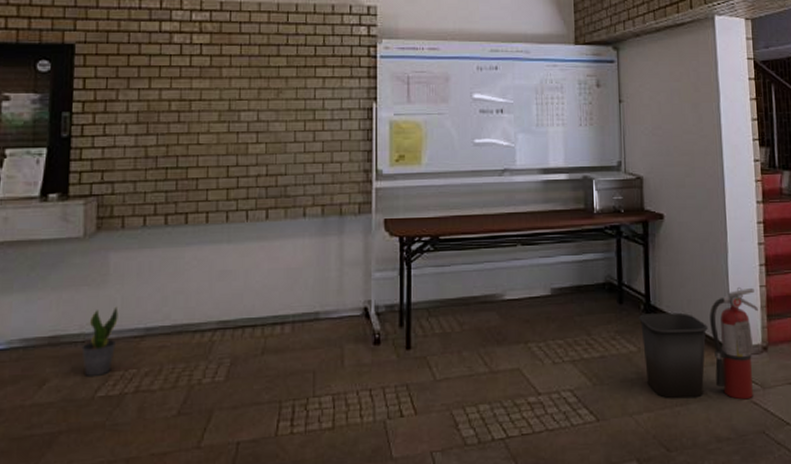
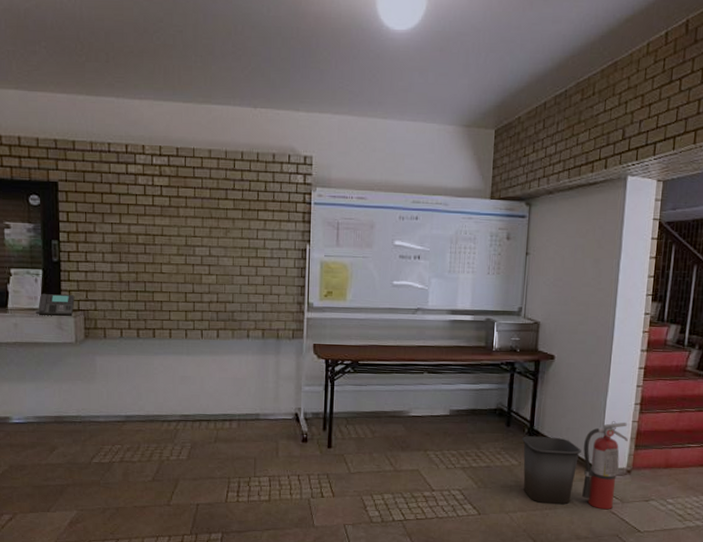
phone: none [32,176,87,206] -> present [35,293,75,317]
potted plant: present [81,306,119,376] -> none [79,398,105,448]

